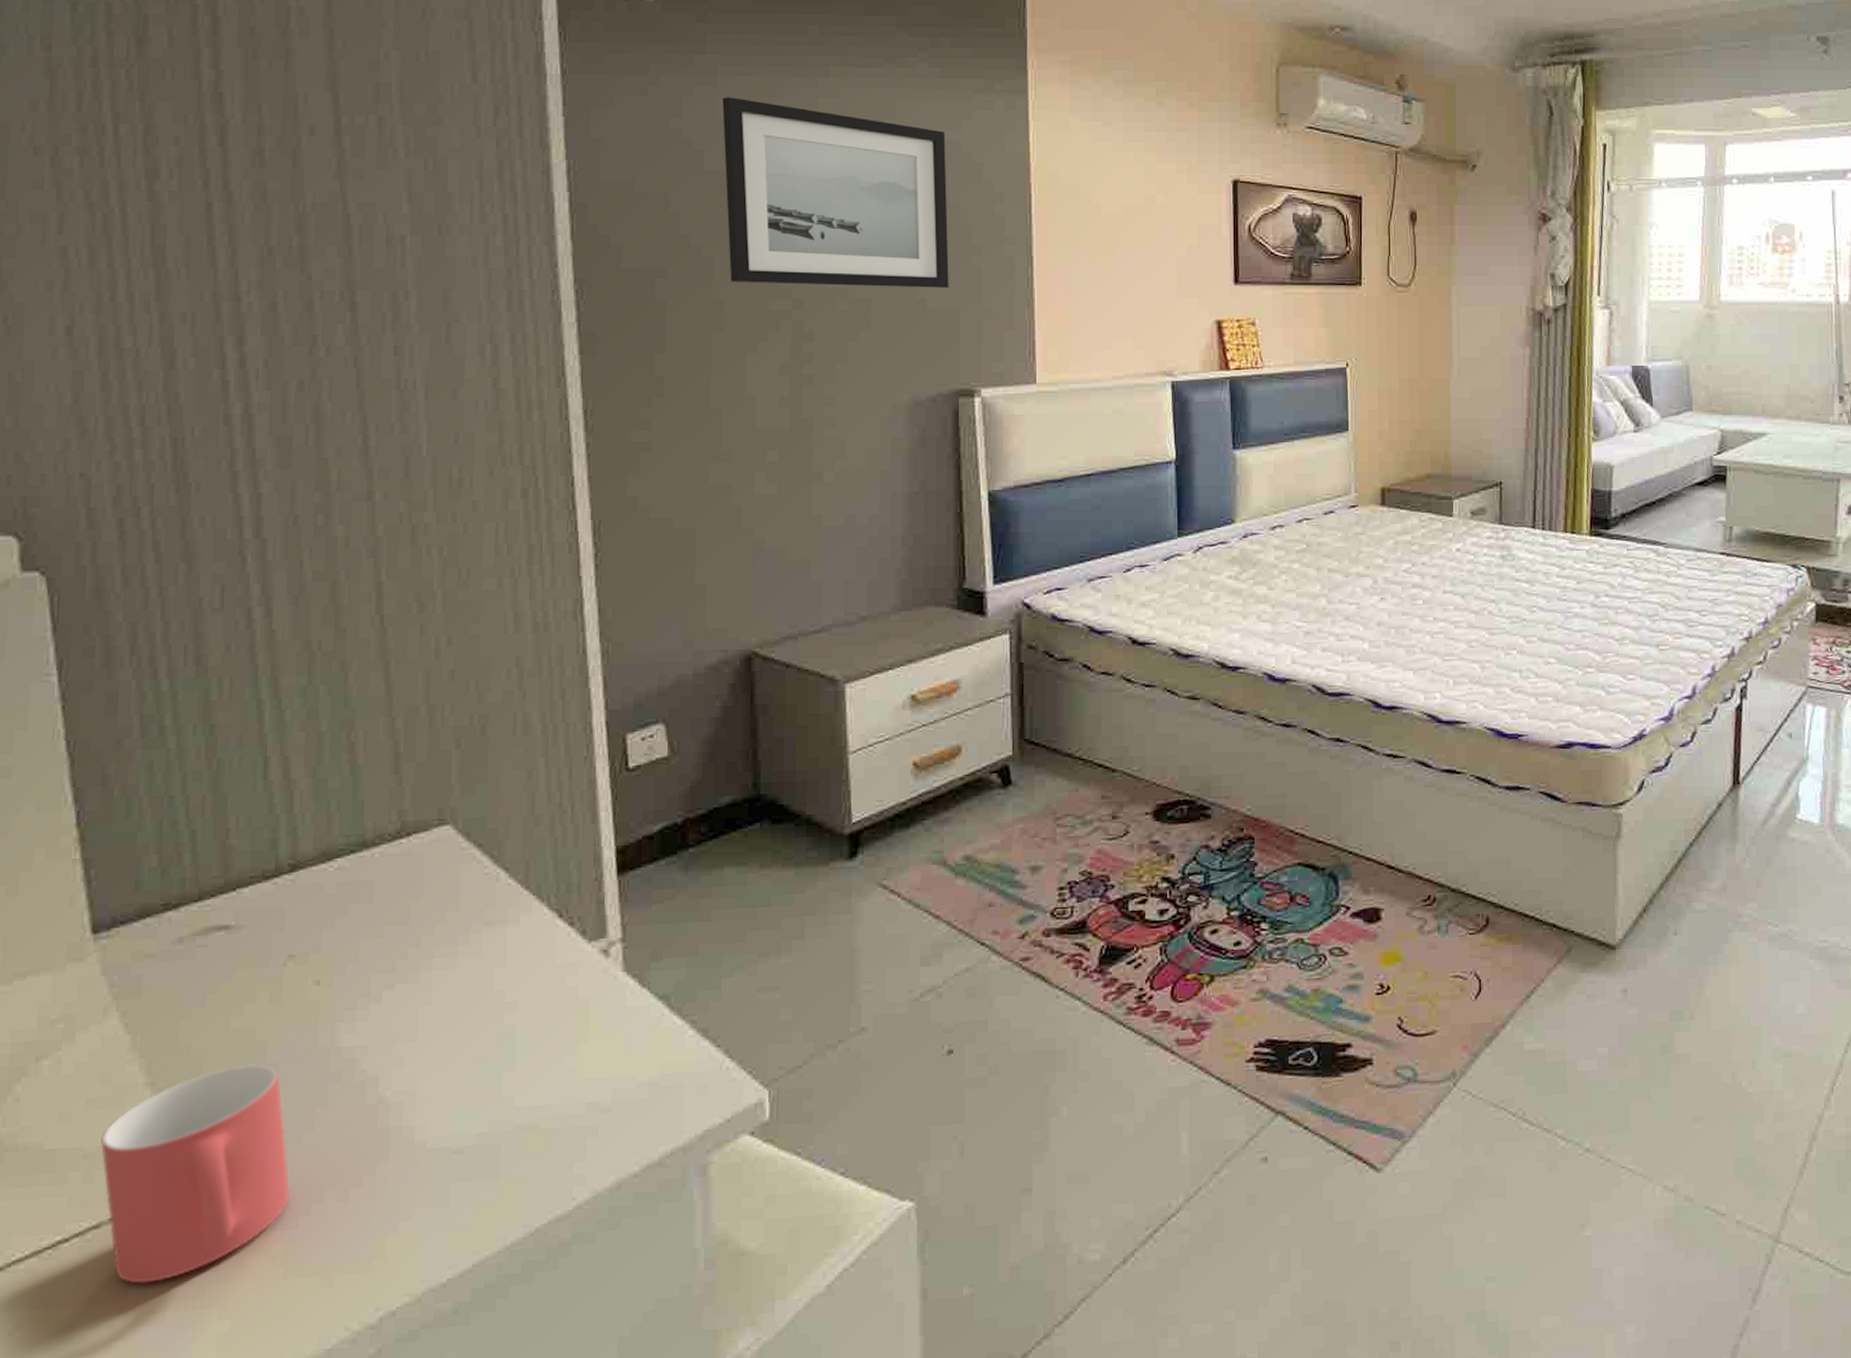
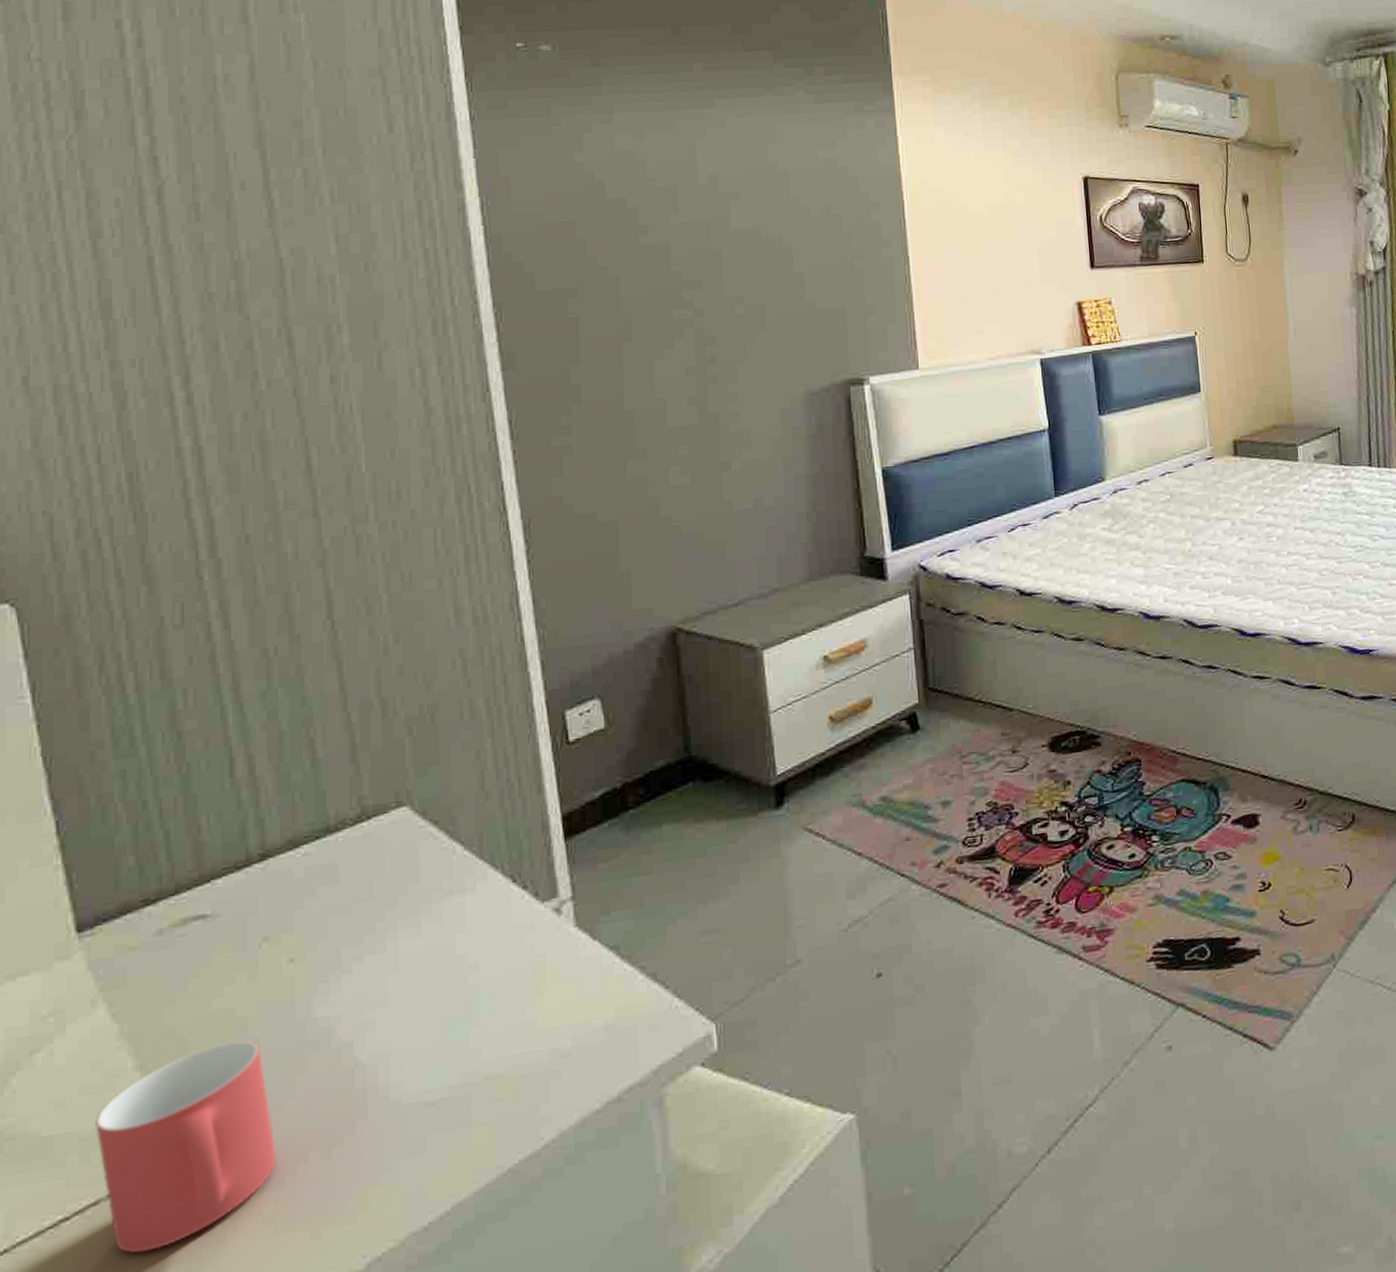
wall art: present [722,97,949,288] -> none [619,131,835,297]

